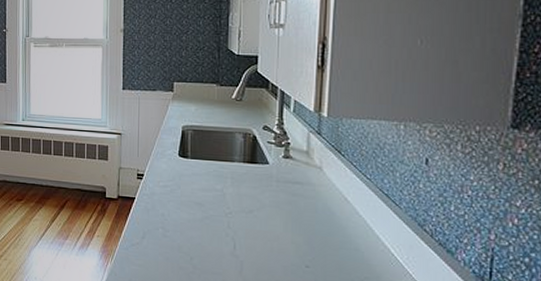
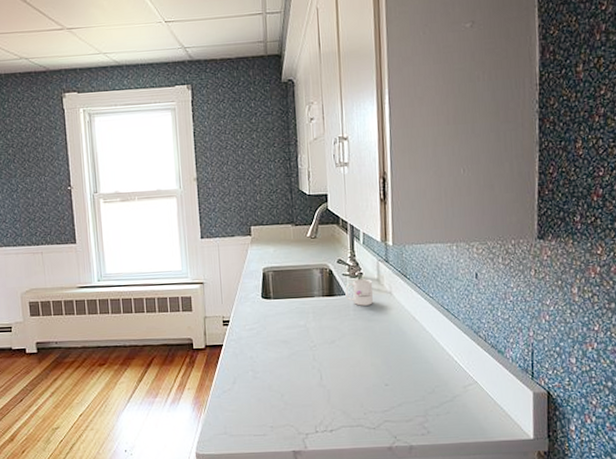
mug: none [269,149,301,179] -> present [345,279,373,306]

